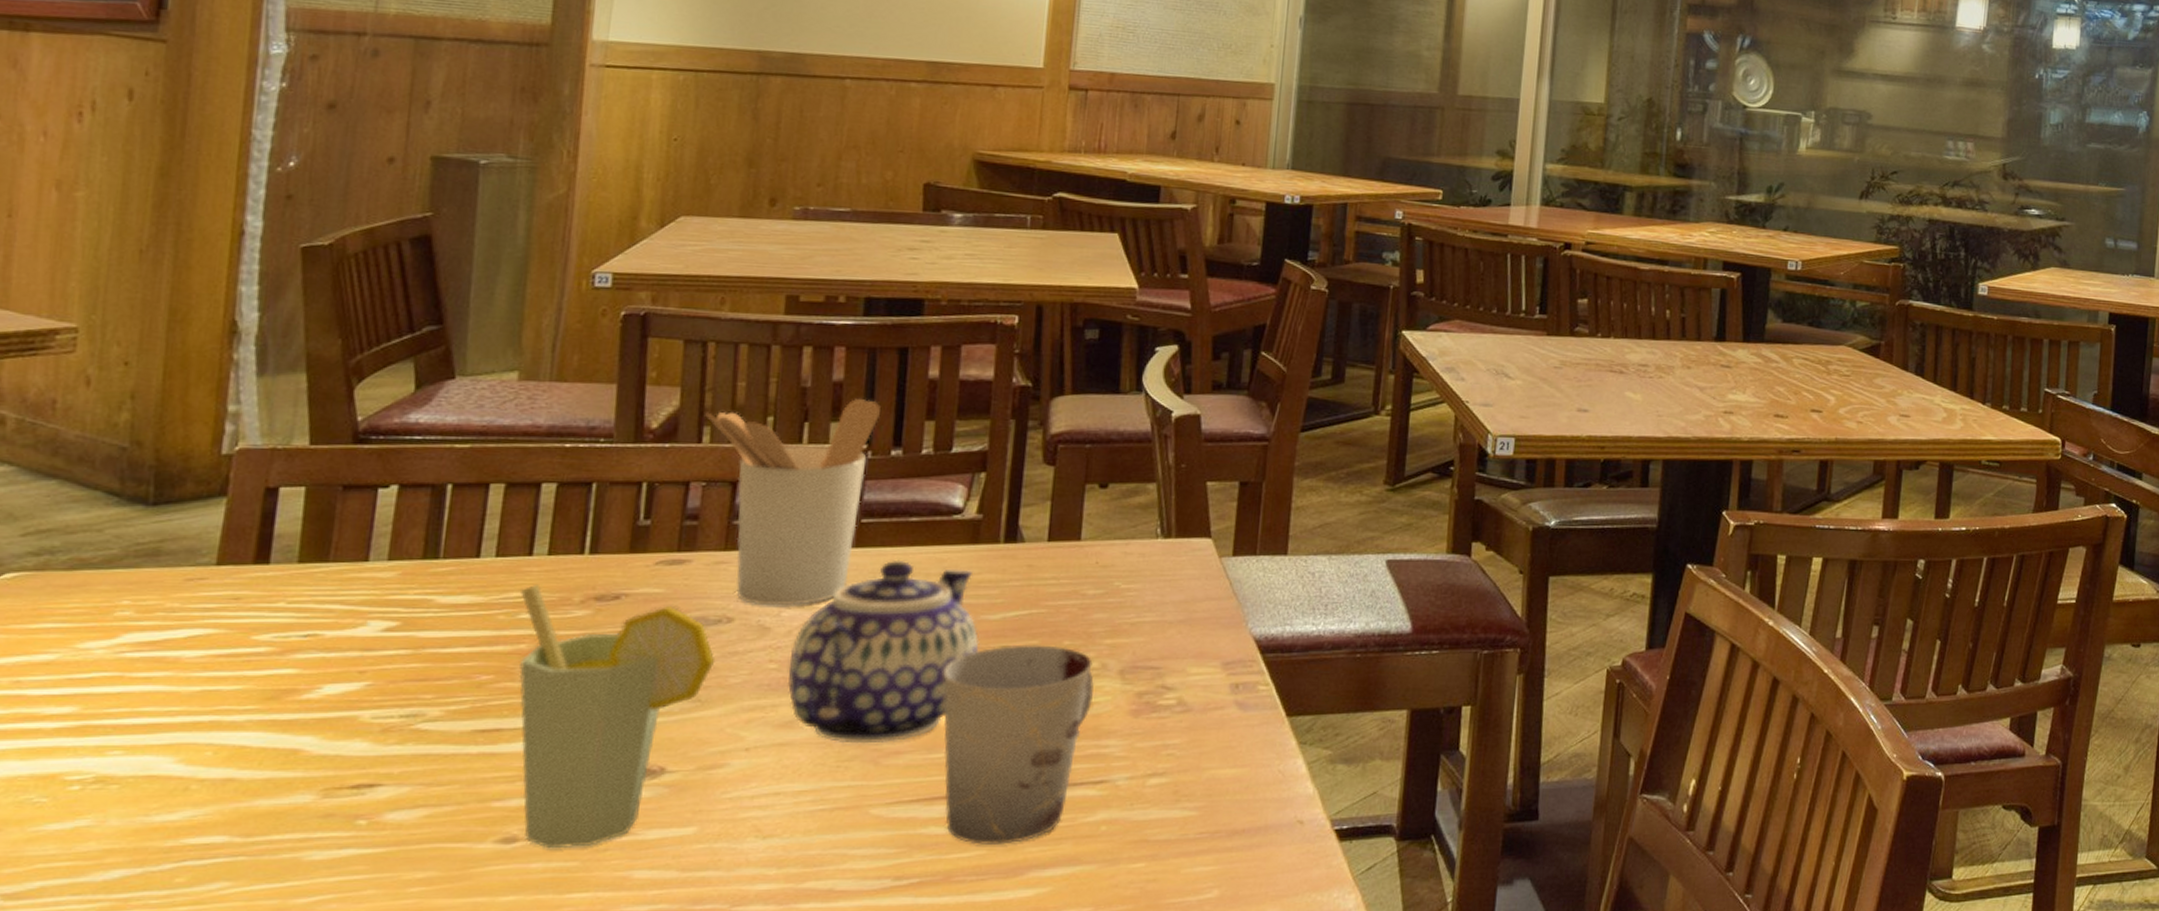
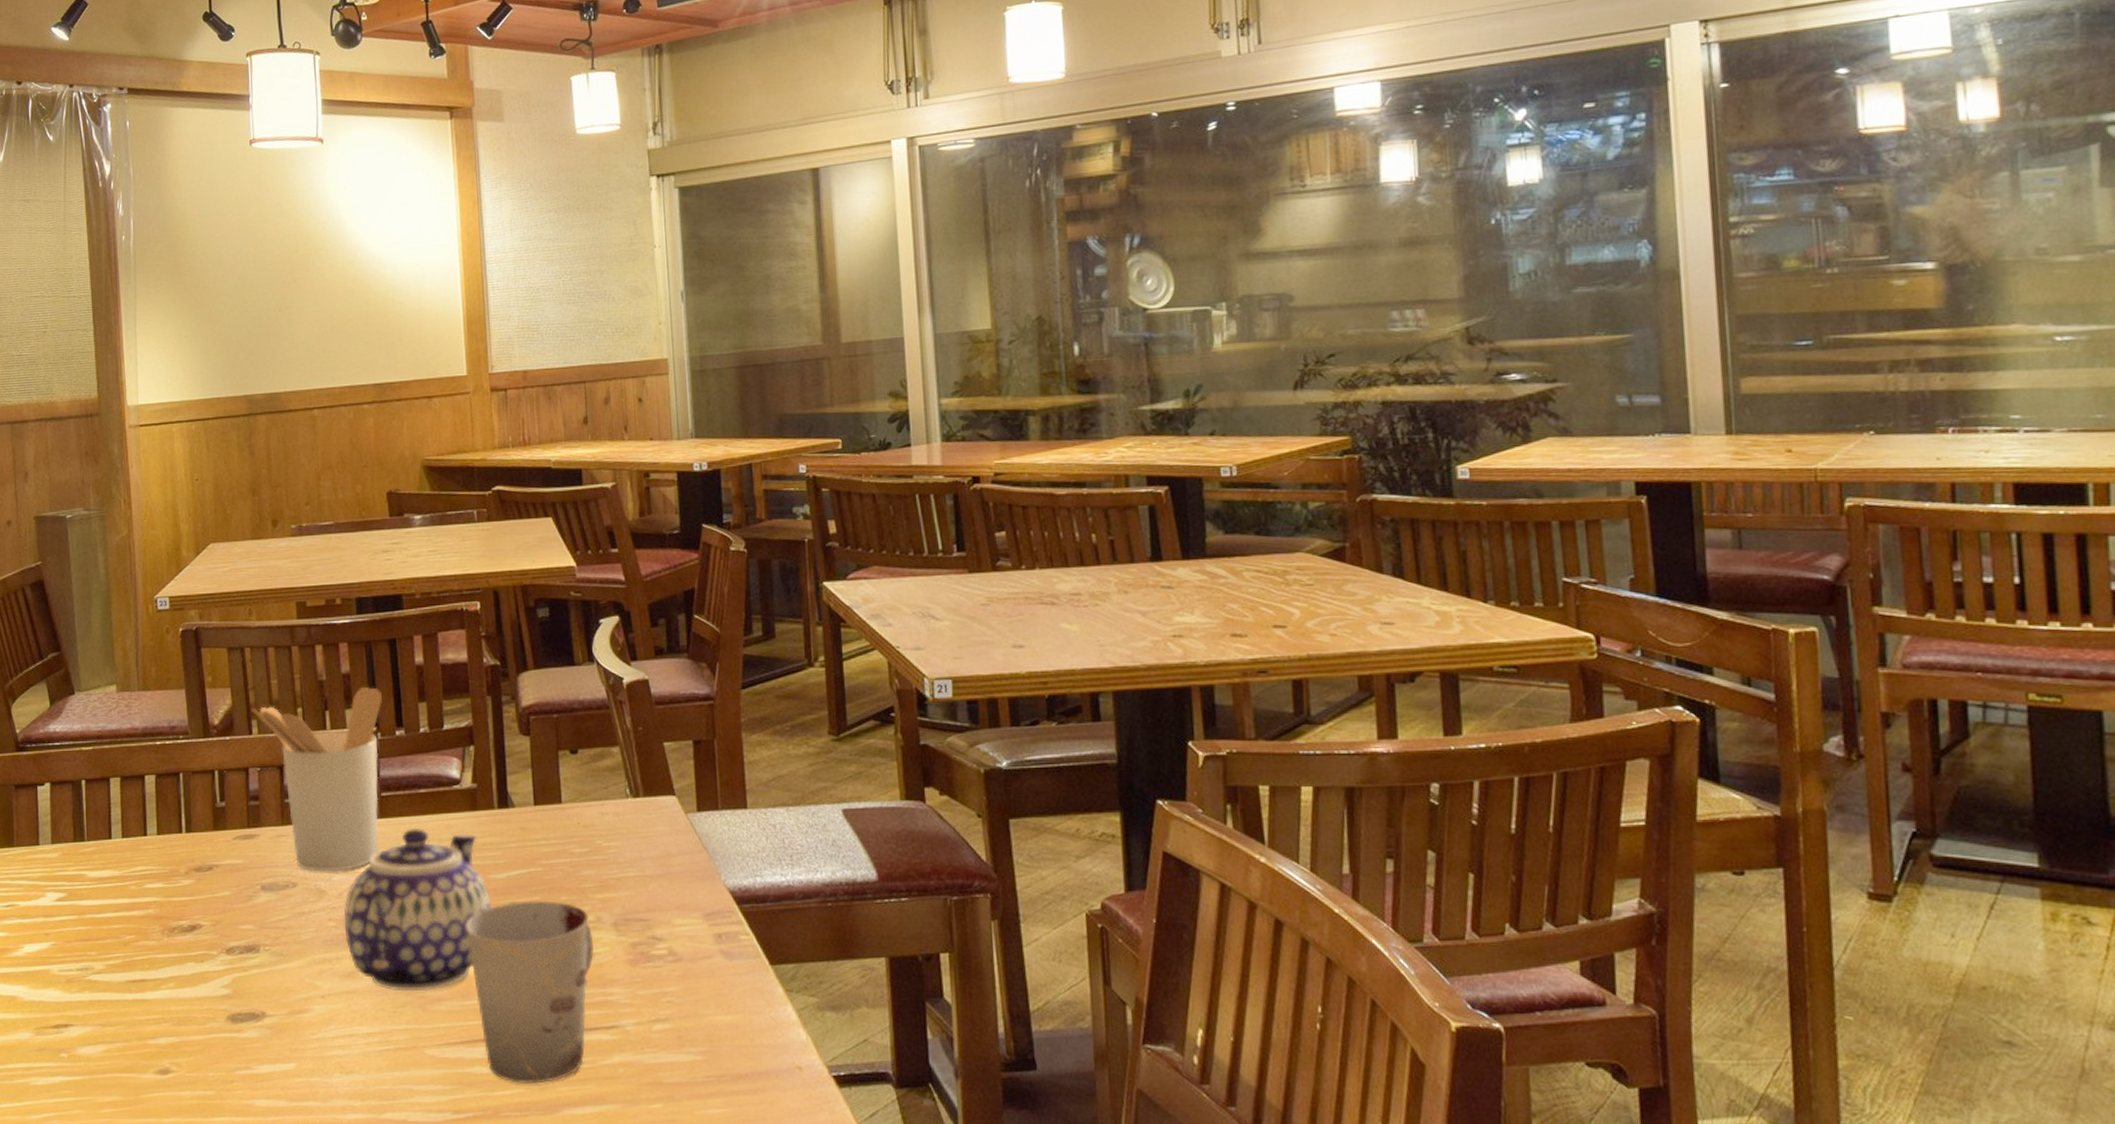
cup: present [519,585,716,849] -> none [143,860,289,1080]

